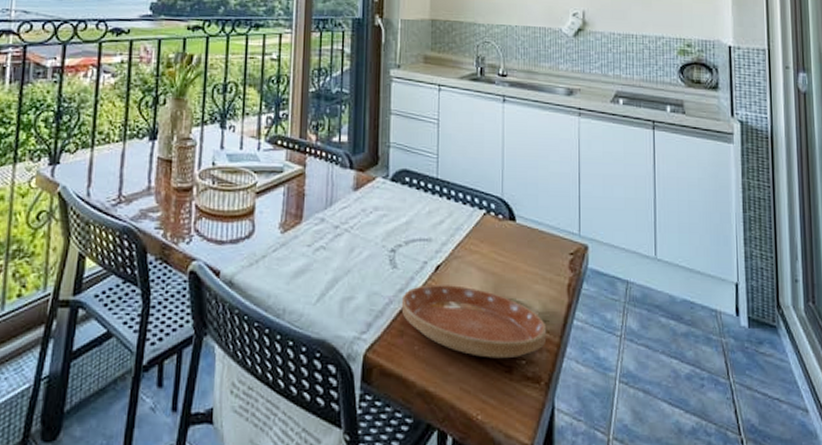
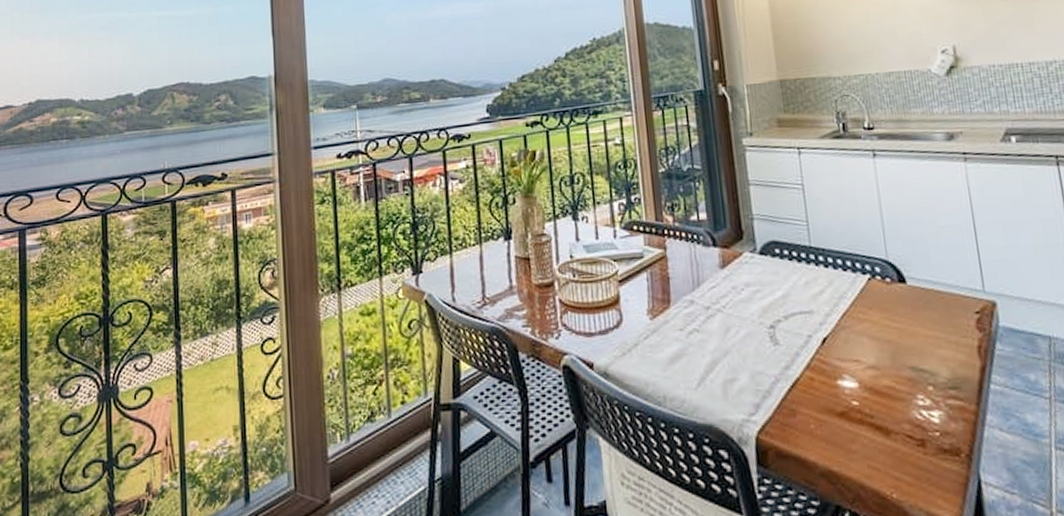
saucer: present [401,284,547,359] -> none [788,357,961,432]

